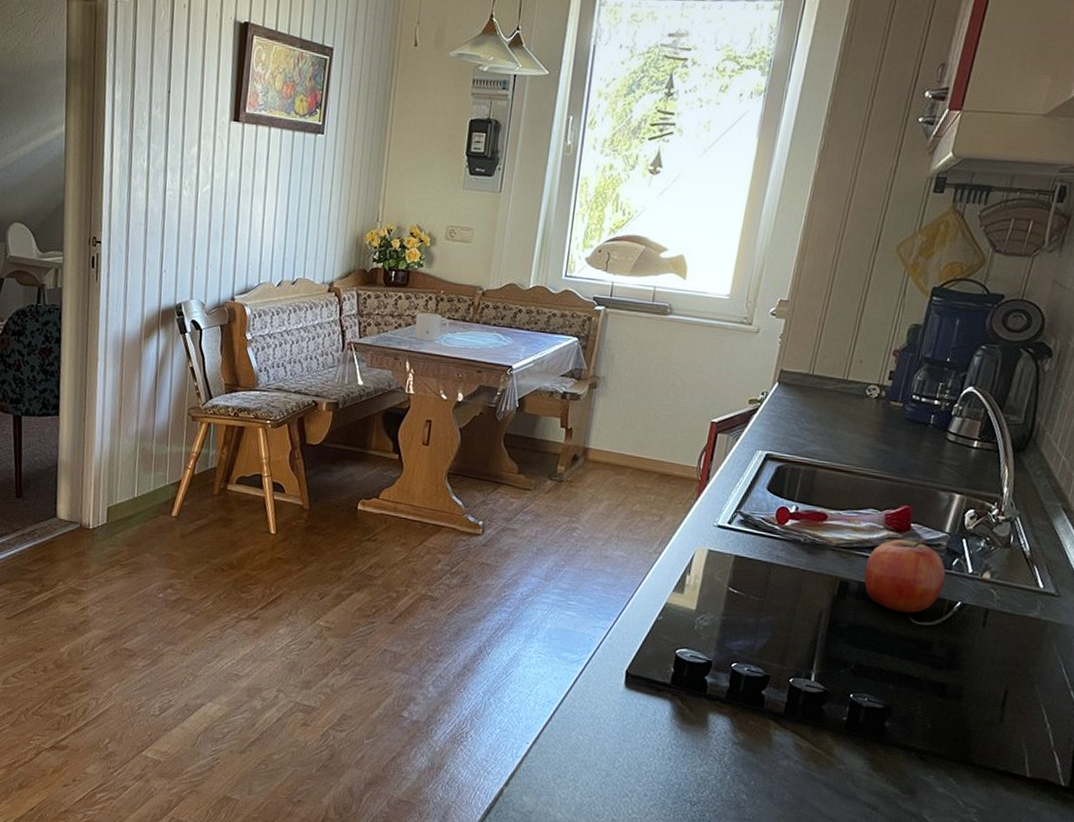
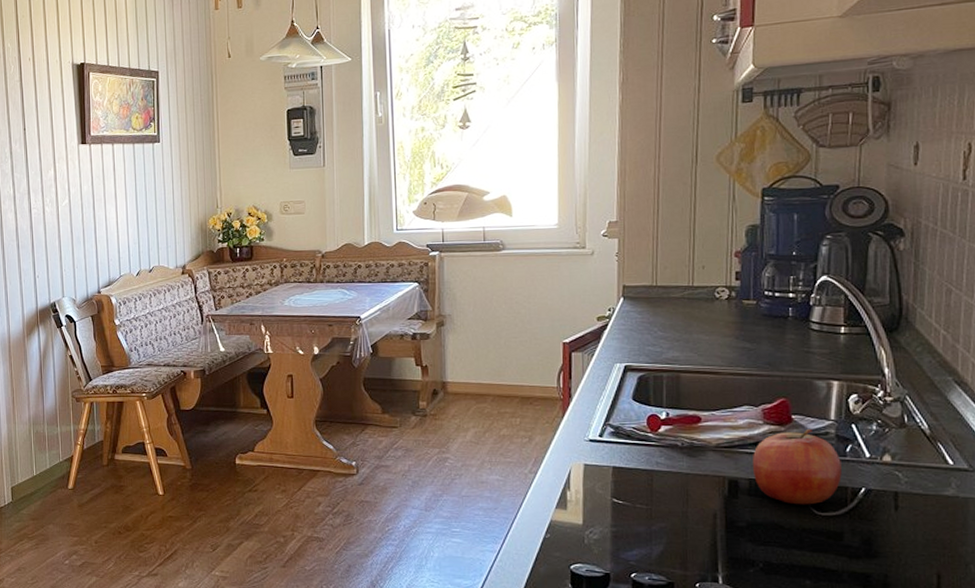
mug: present [414,312,450,342] -> none [264,280,296,305]

